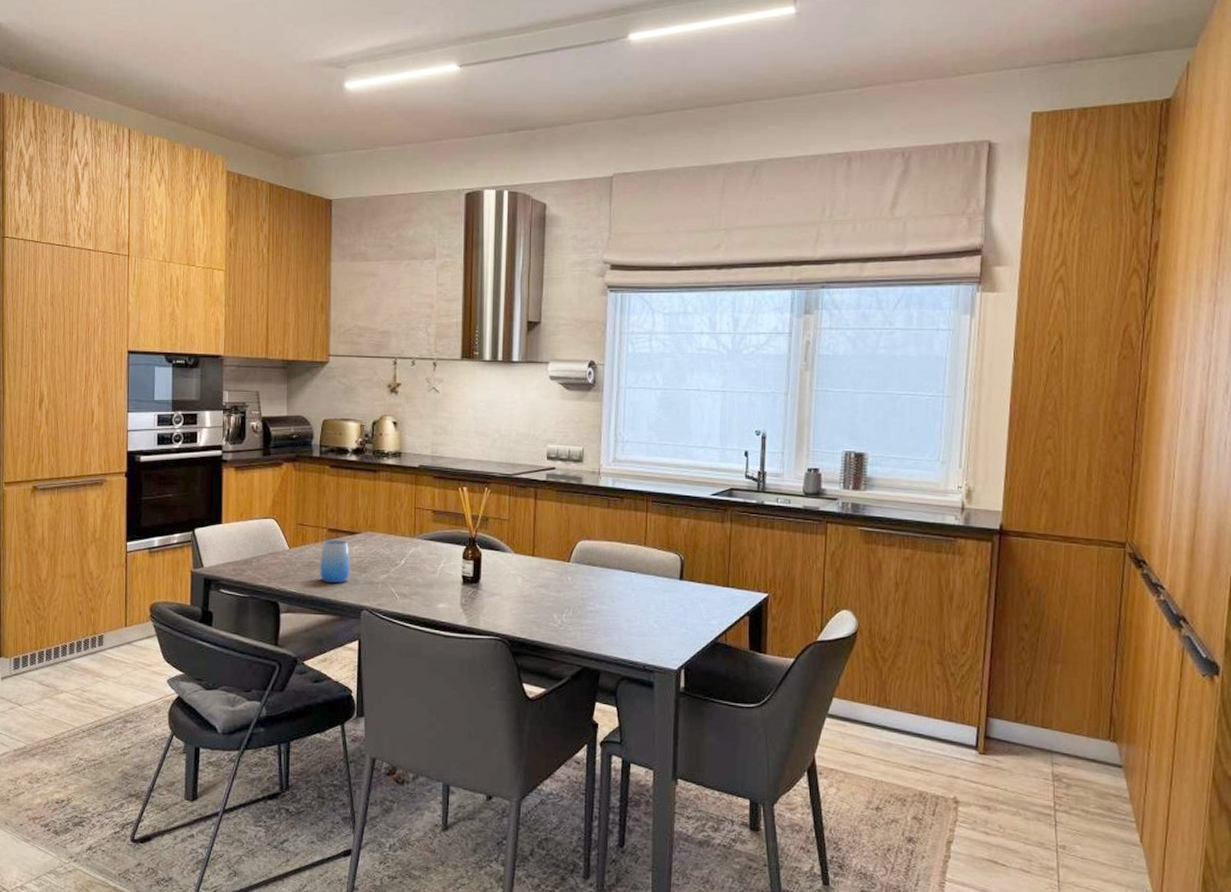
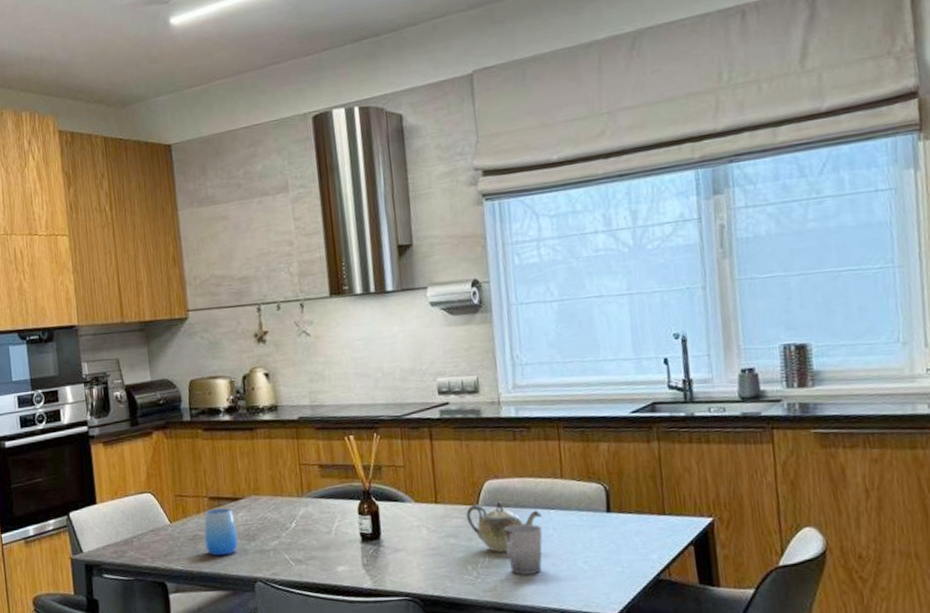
teapot: none [558,560,624,605] -> present [466,501,542,552]
cup: none [589,582,622,627] -> present [503,524,543,575]

